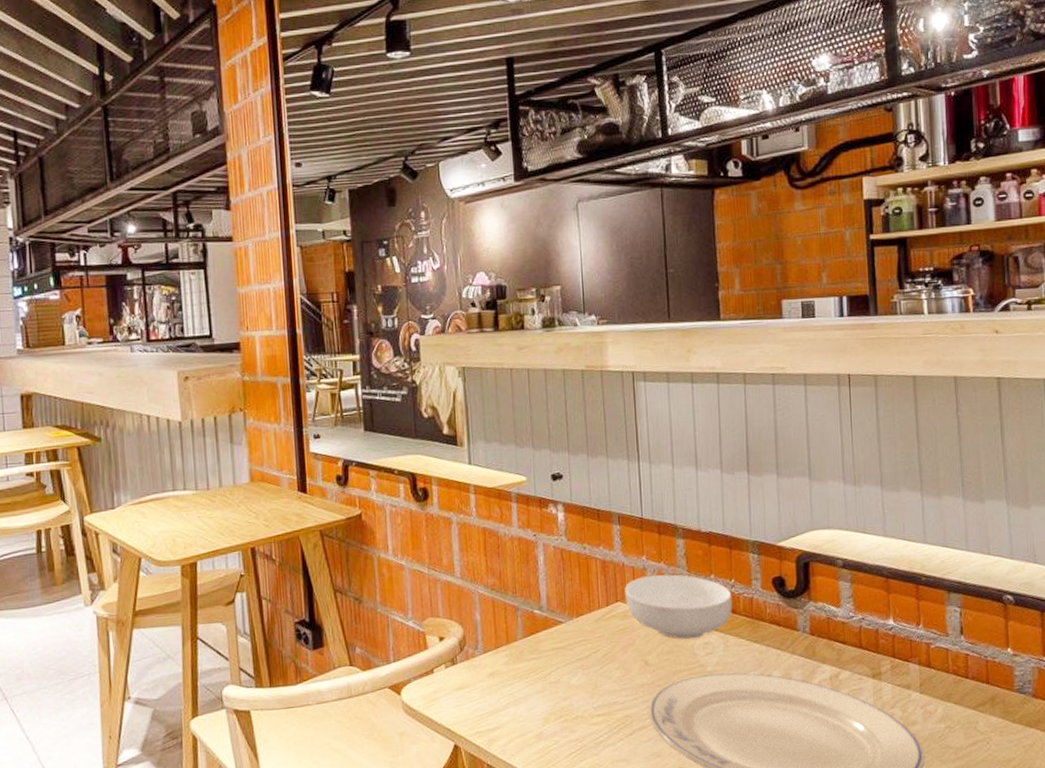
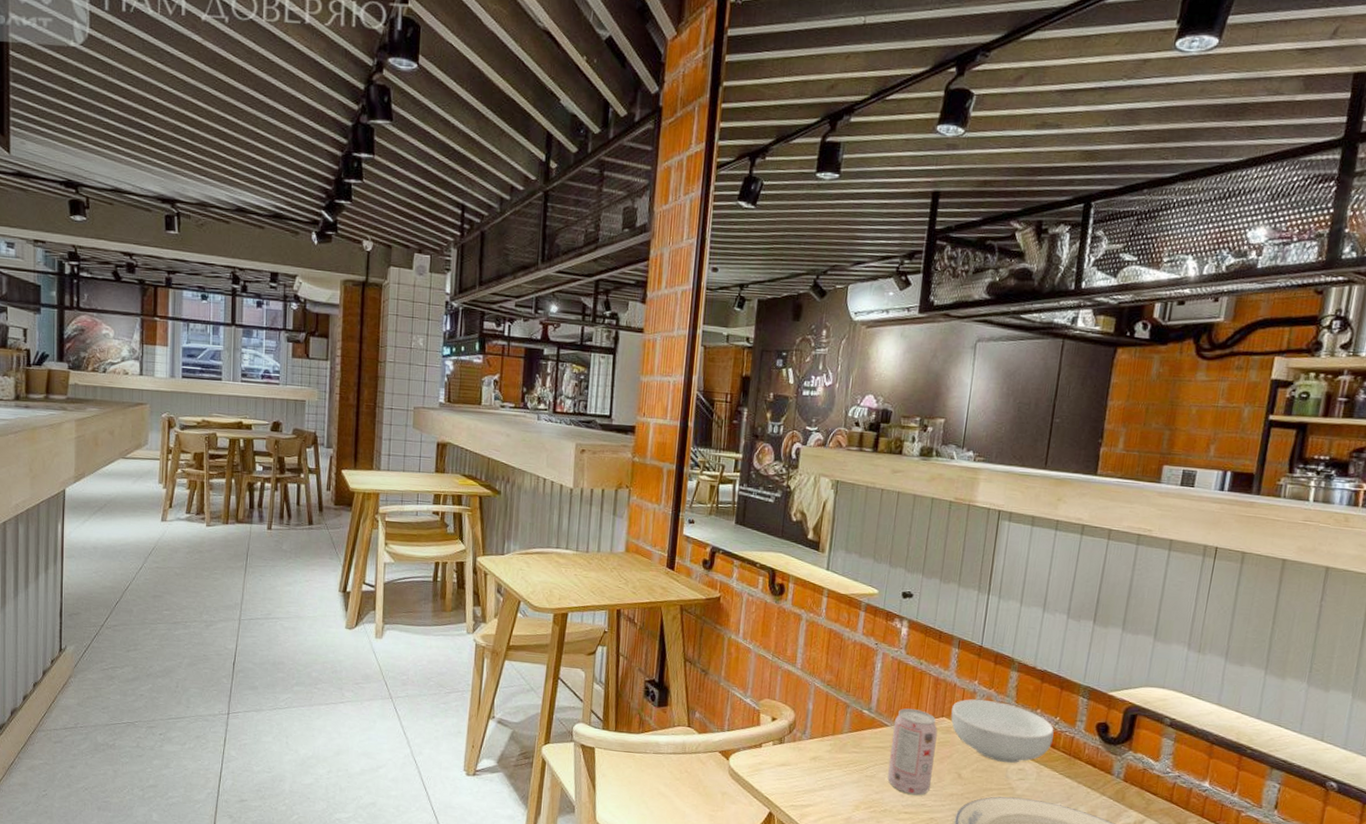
beverage can: none [568,598,618,694] -> present [887,708,938,796]

